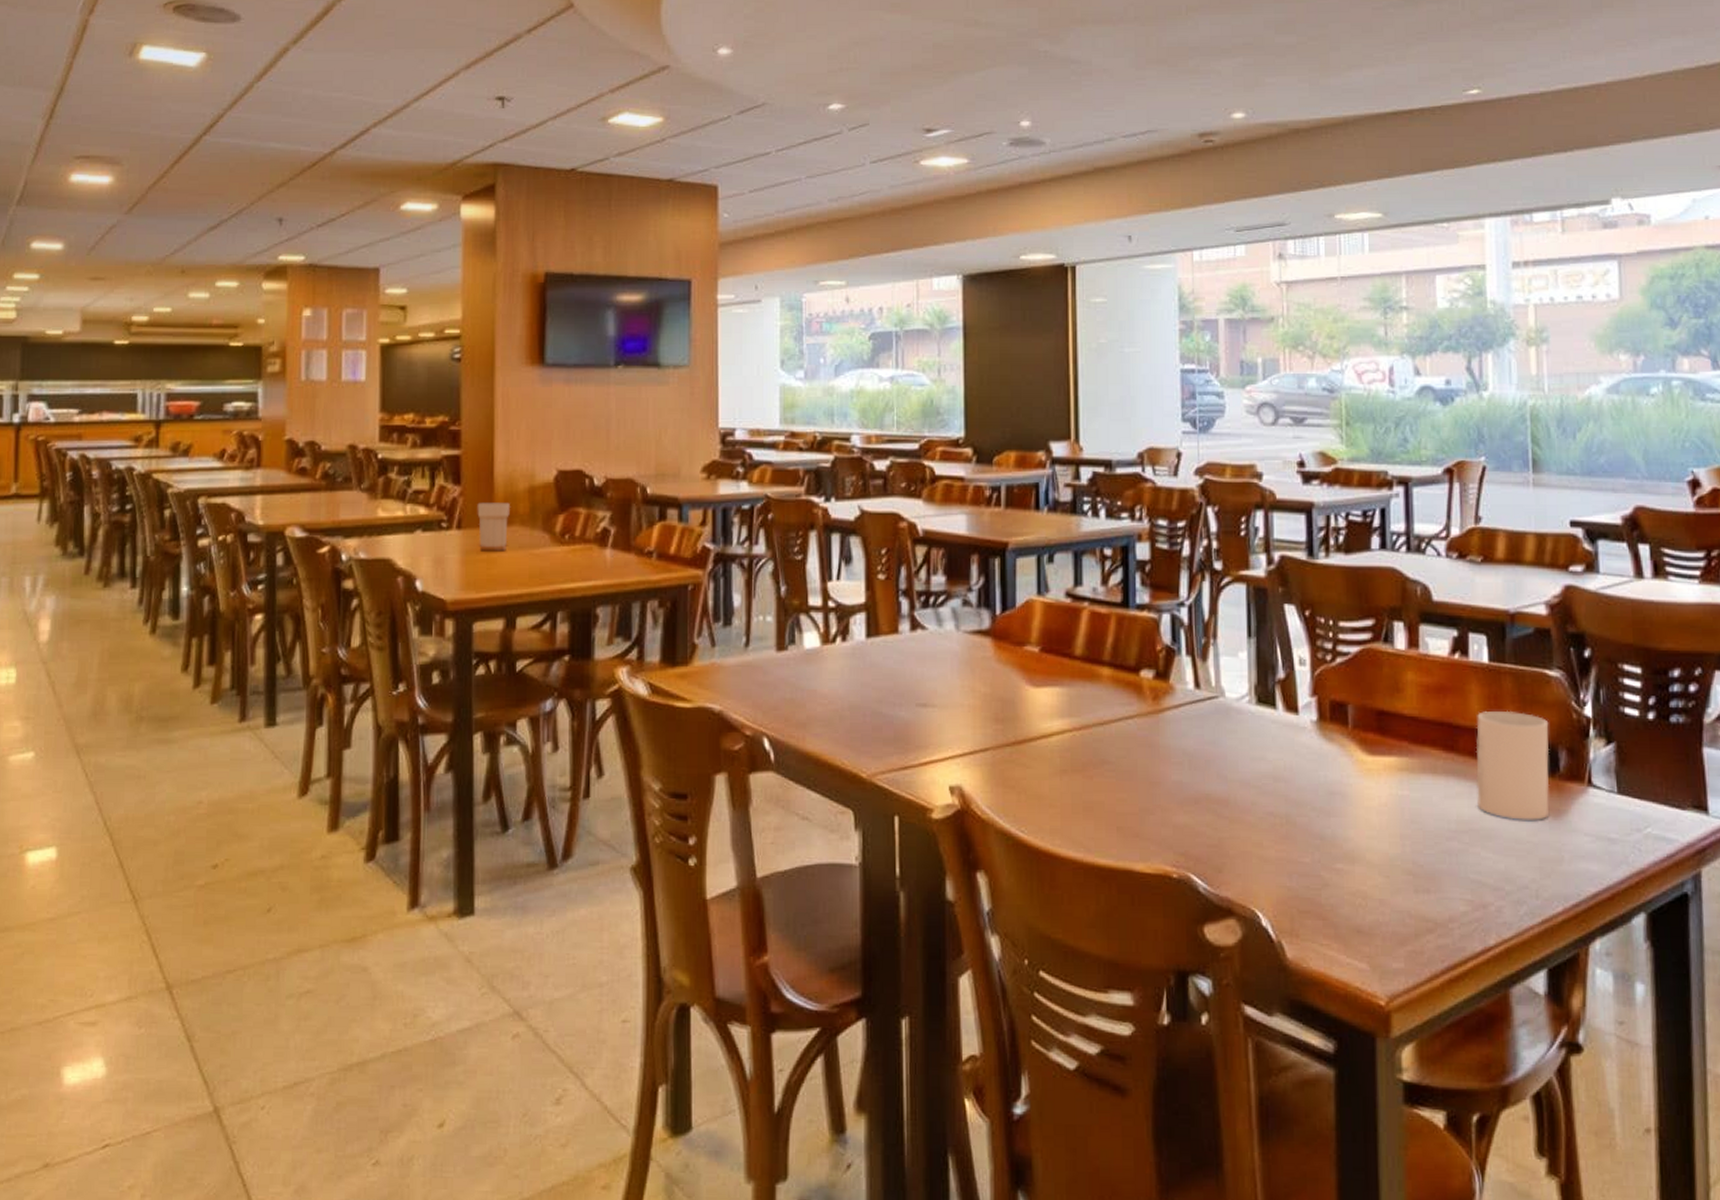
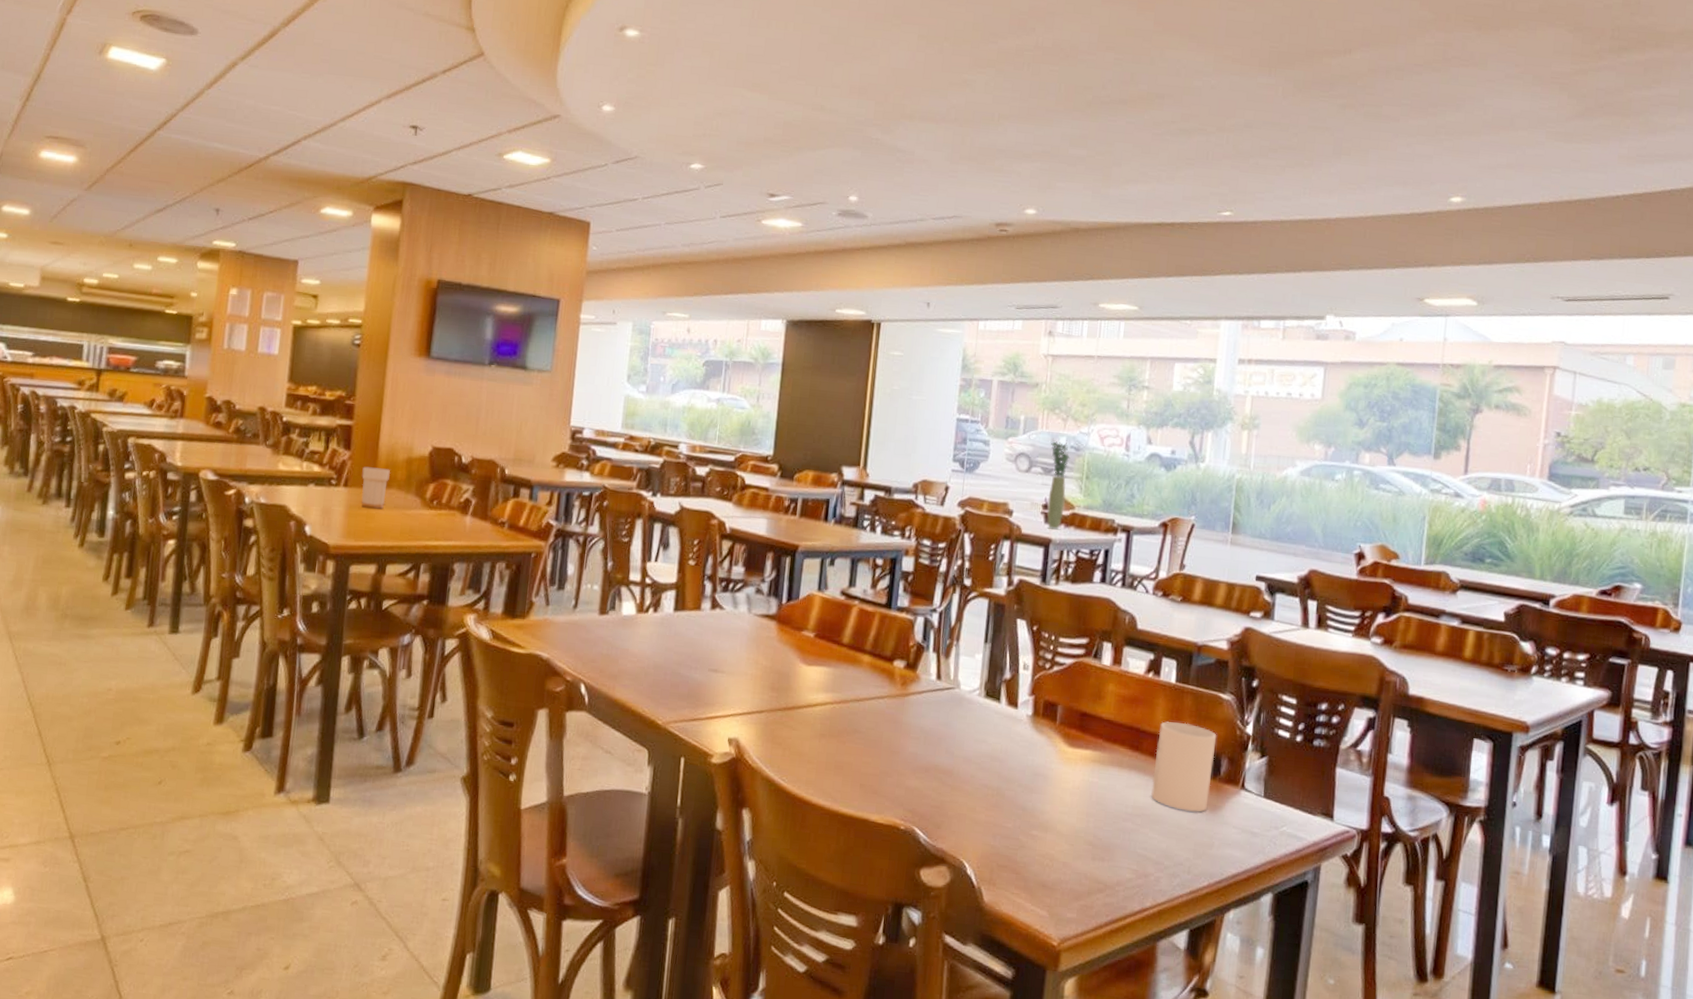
vase: none [1298,380,1324,489] -> present [1047,438,1070,529]

